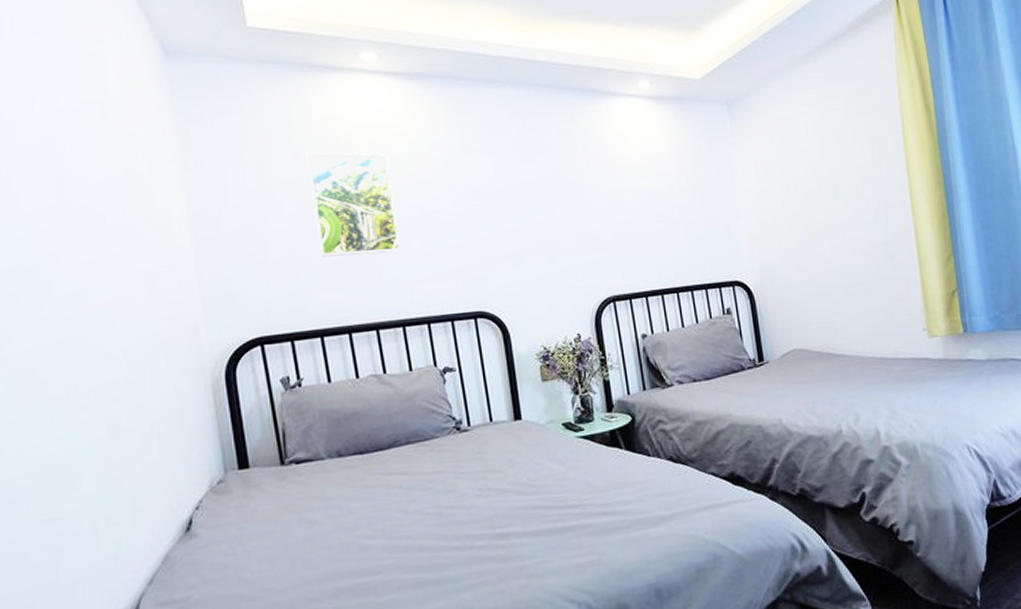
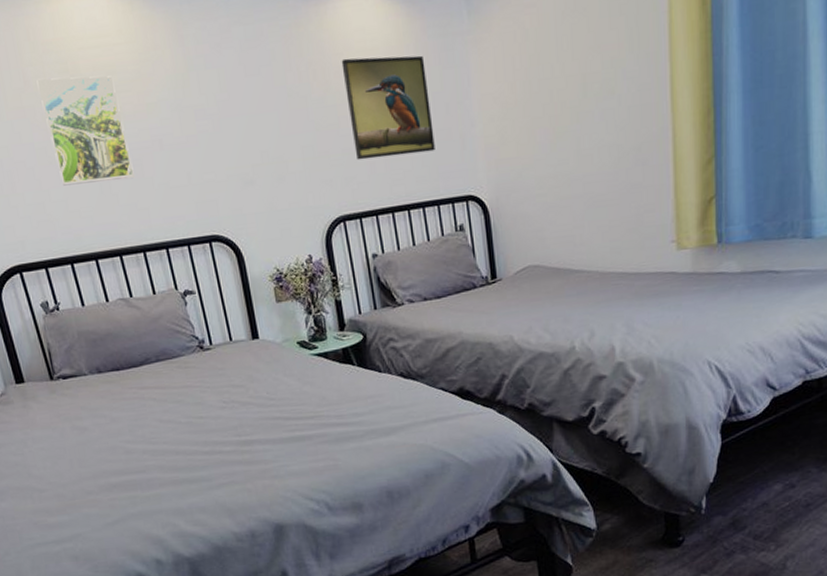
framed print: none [614,152,703,244] -> present [341,55,435,161]

